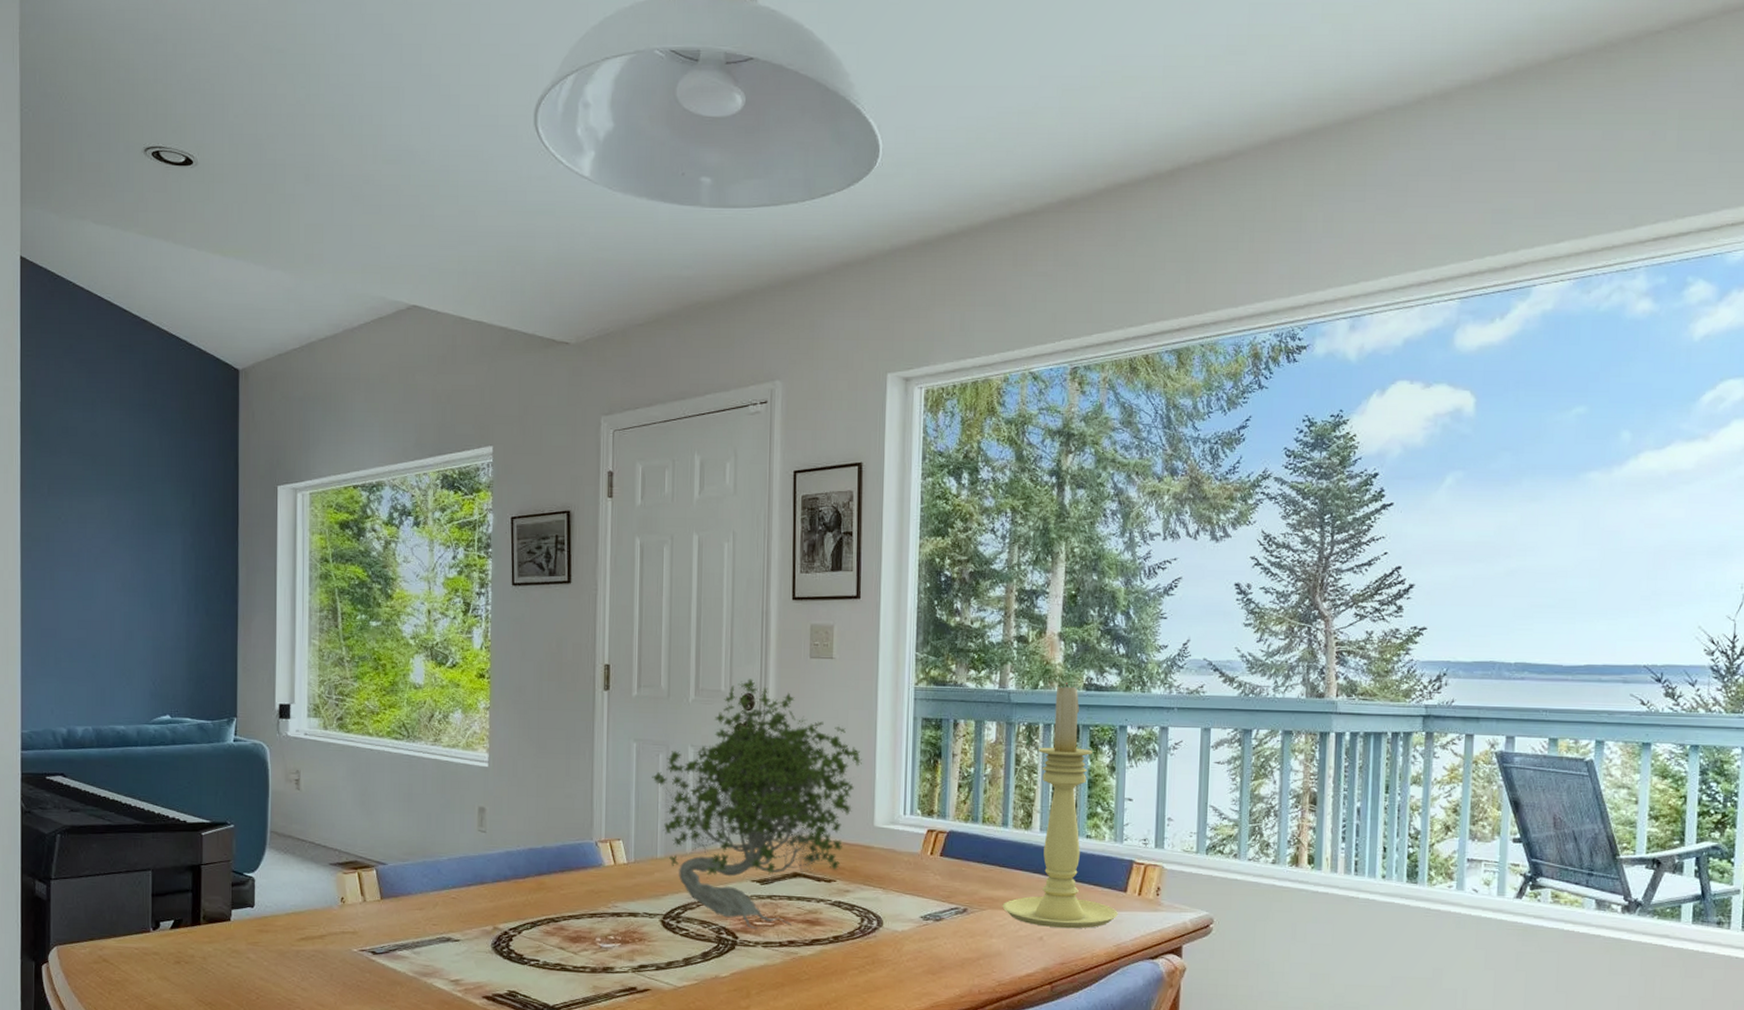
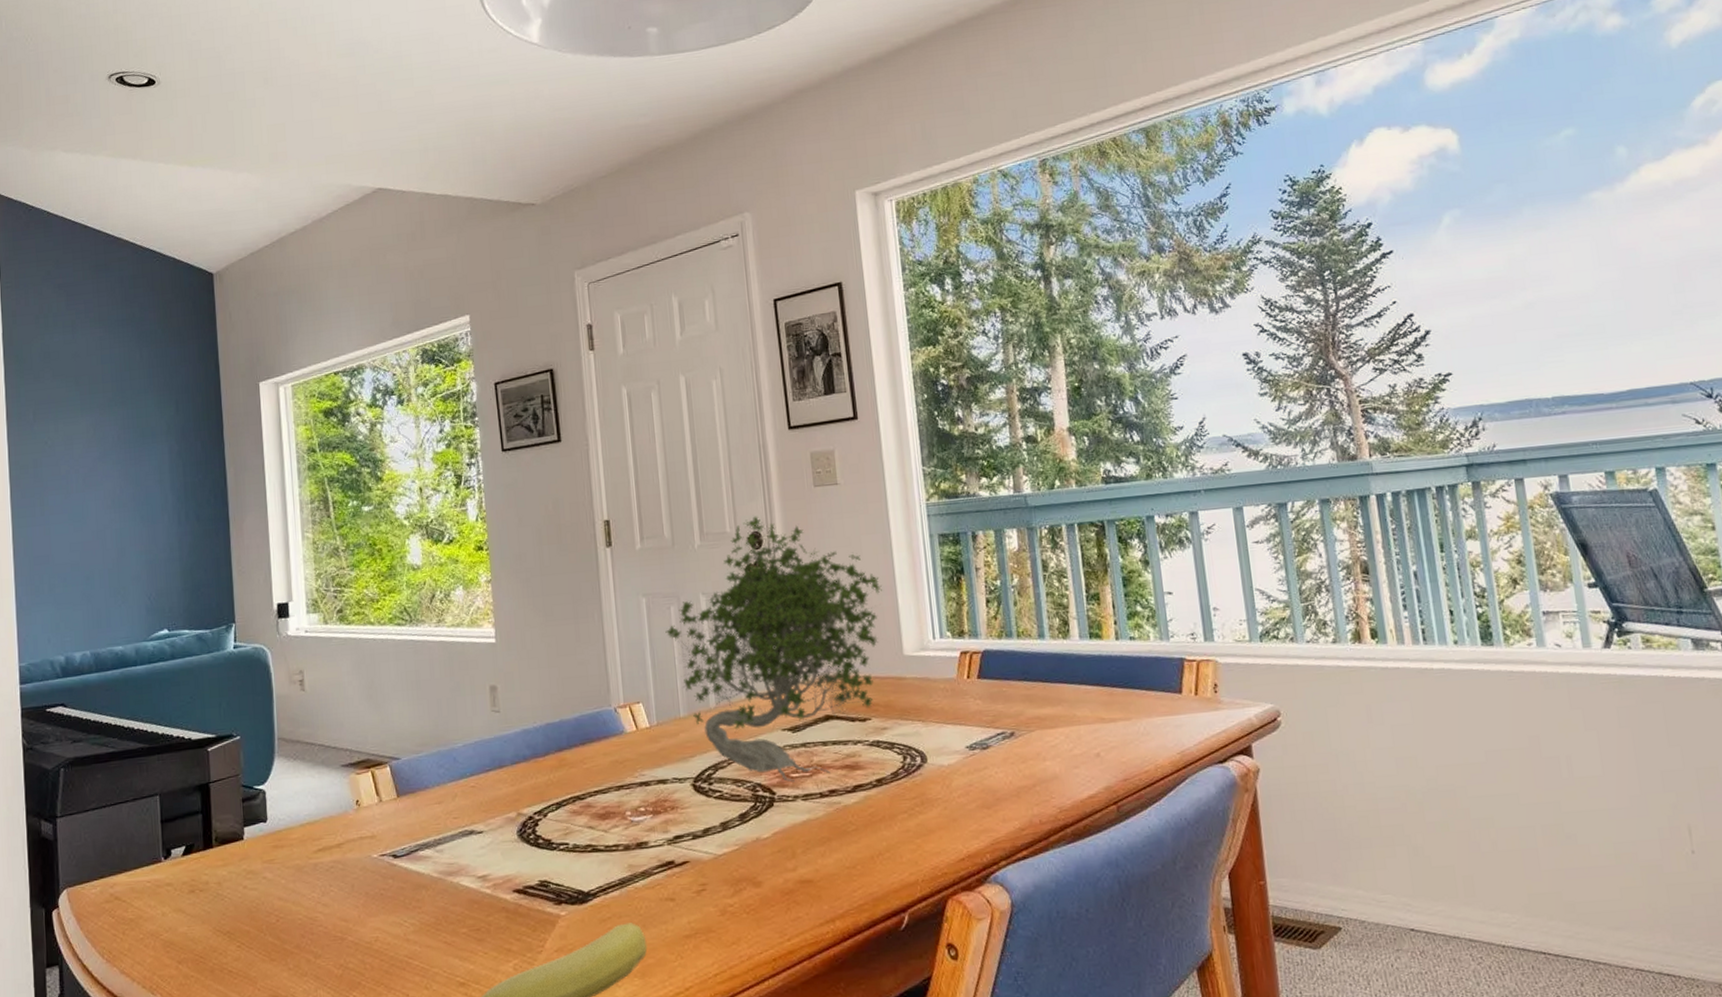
candle holder: present [1002,683,1118,929] -> none [1051,478,1177,742]

